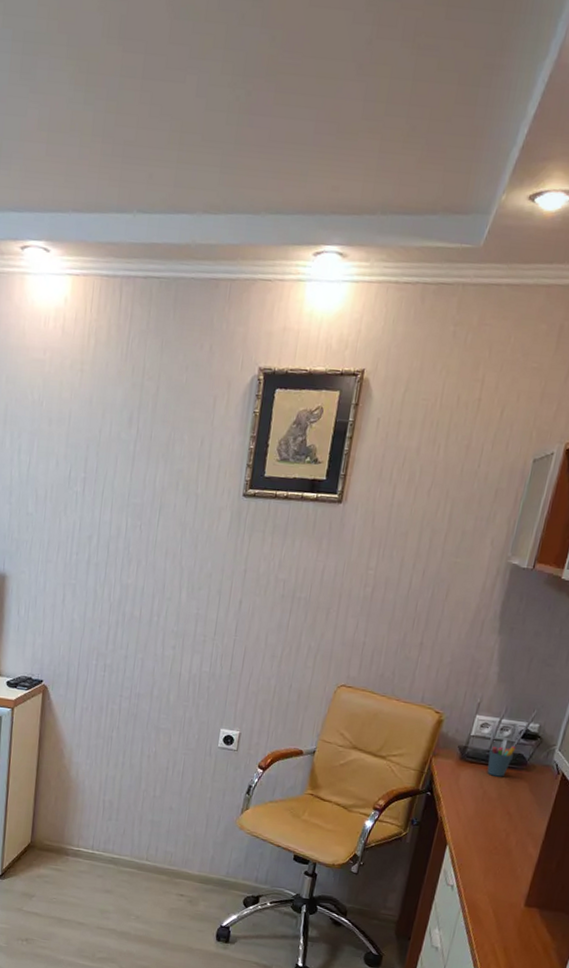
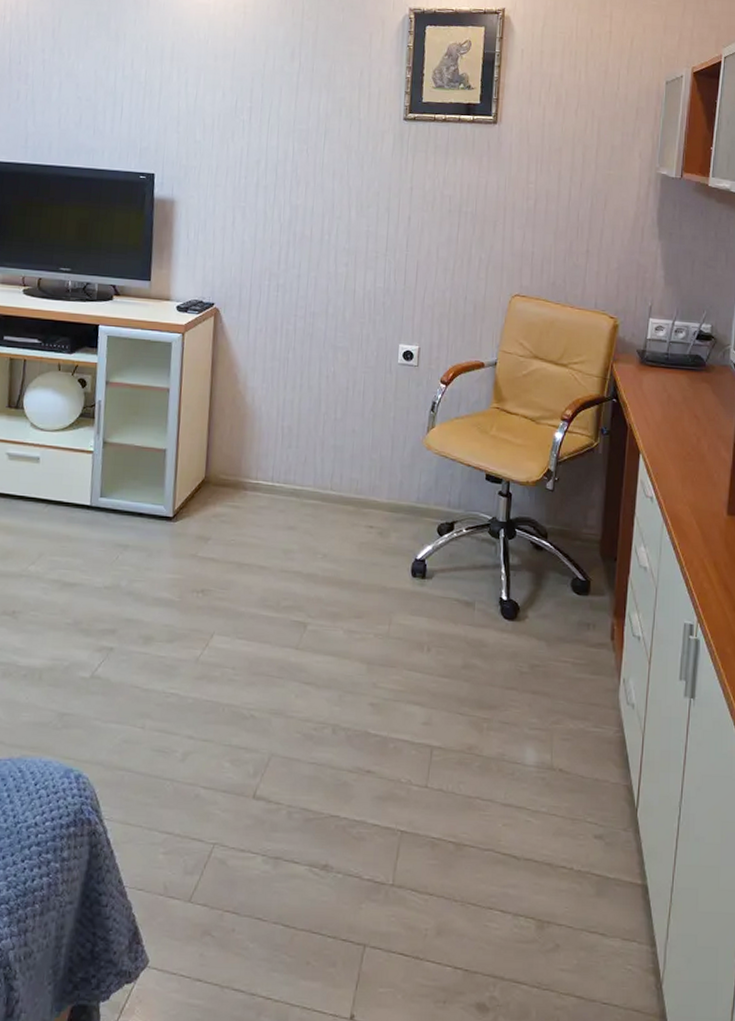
pen holder: present [487,739,516,777] -> none [667,341,692,380]

